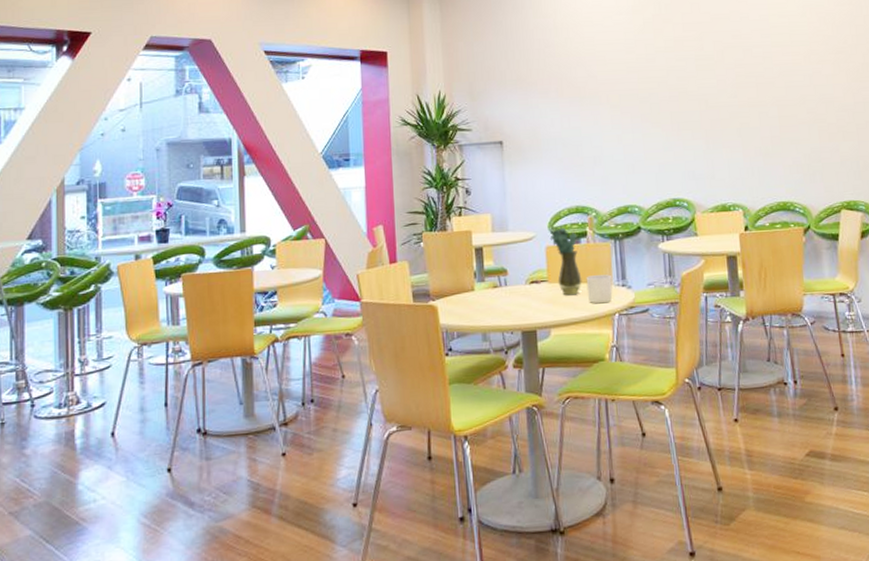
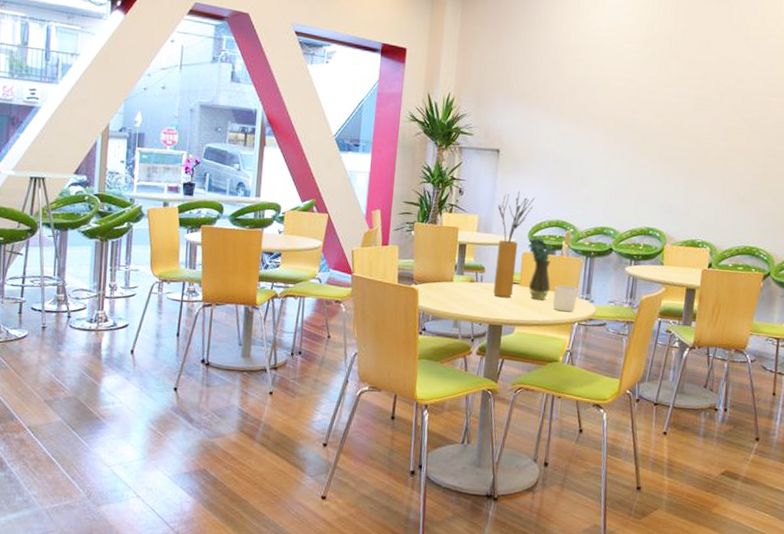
vase: none [511,181,549,300] -> present [493,191,535,298]

